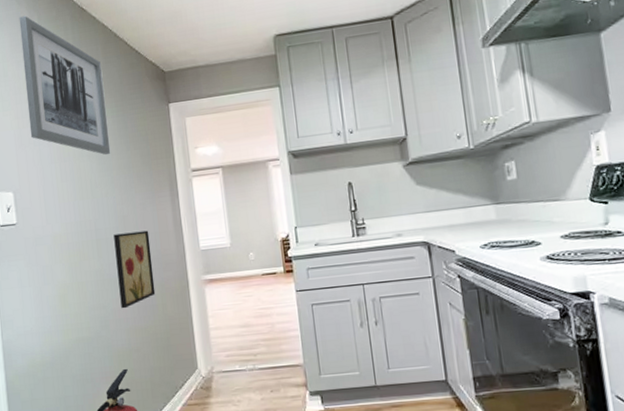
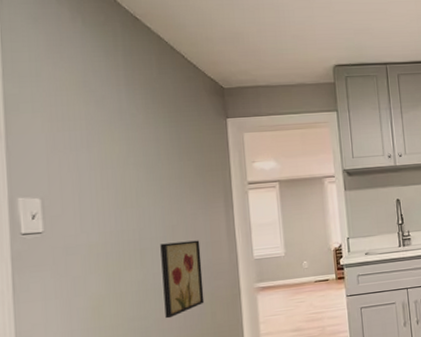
wall art: present [19,15,111,155] -> none [58,16,161,165]

